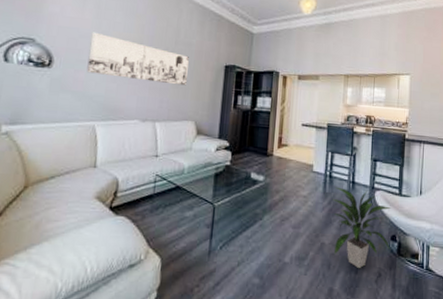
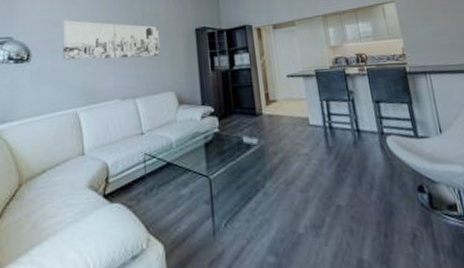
indoor plant: present [333,187,391,268] -> none [338,136,420,230]

